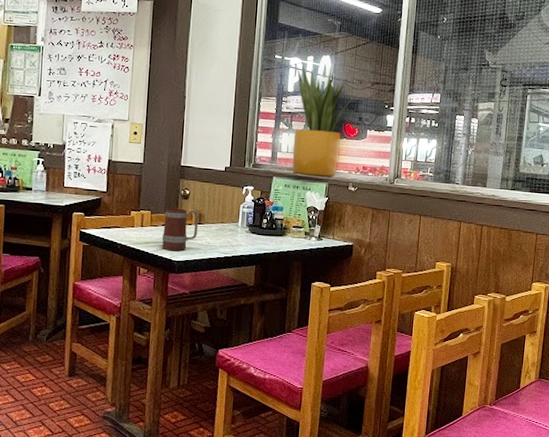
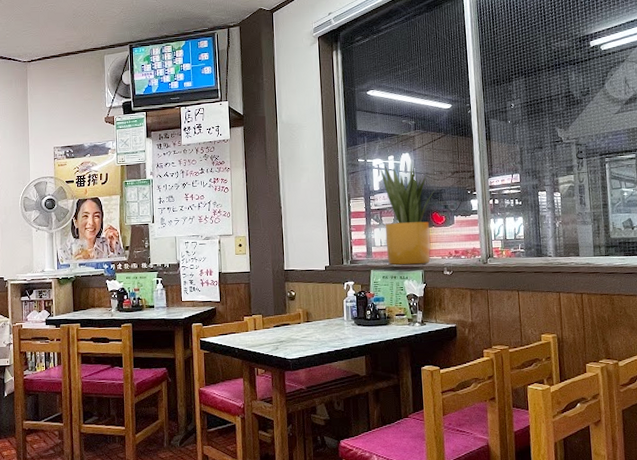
beer mug: present [162,207,200,251] -> none [275,308,307,350]

